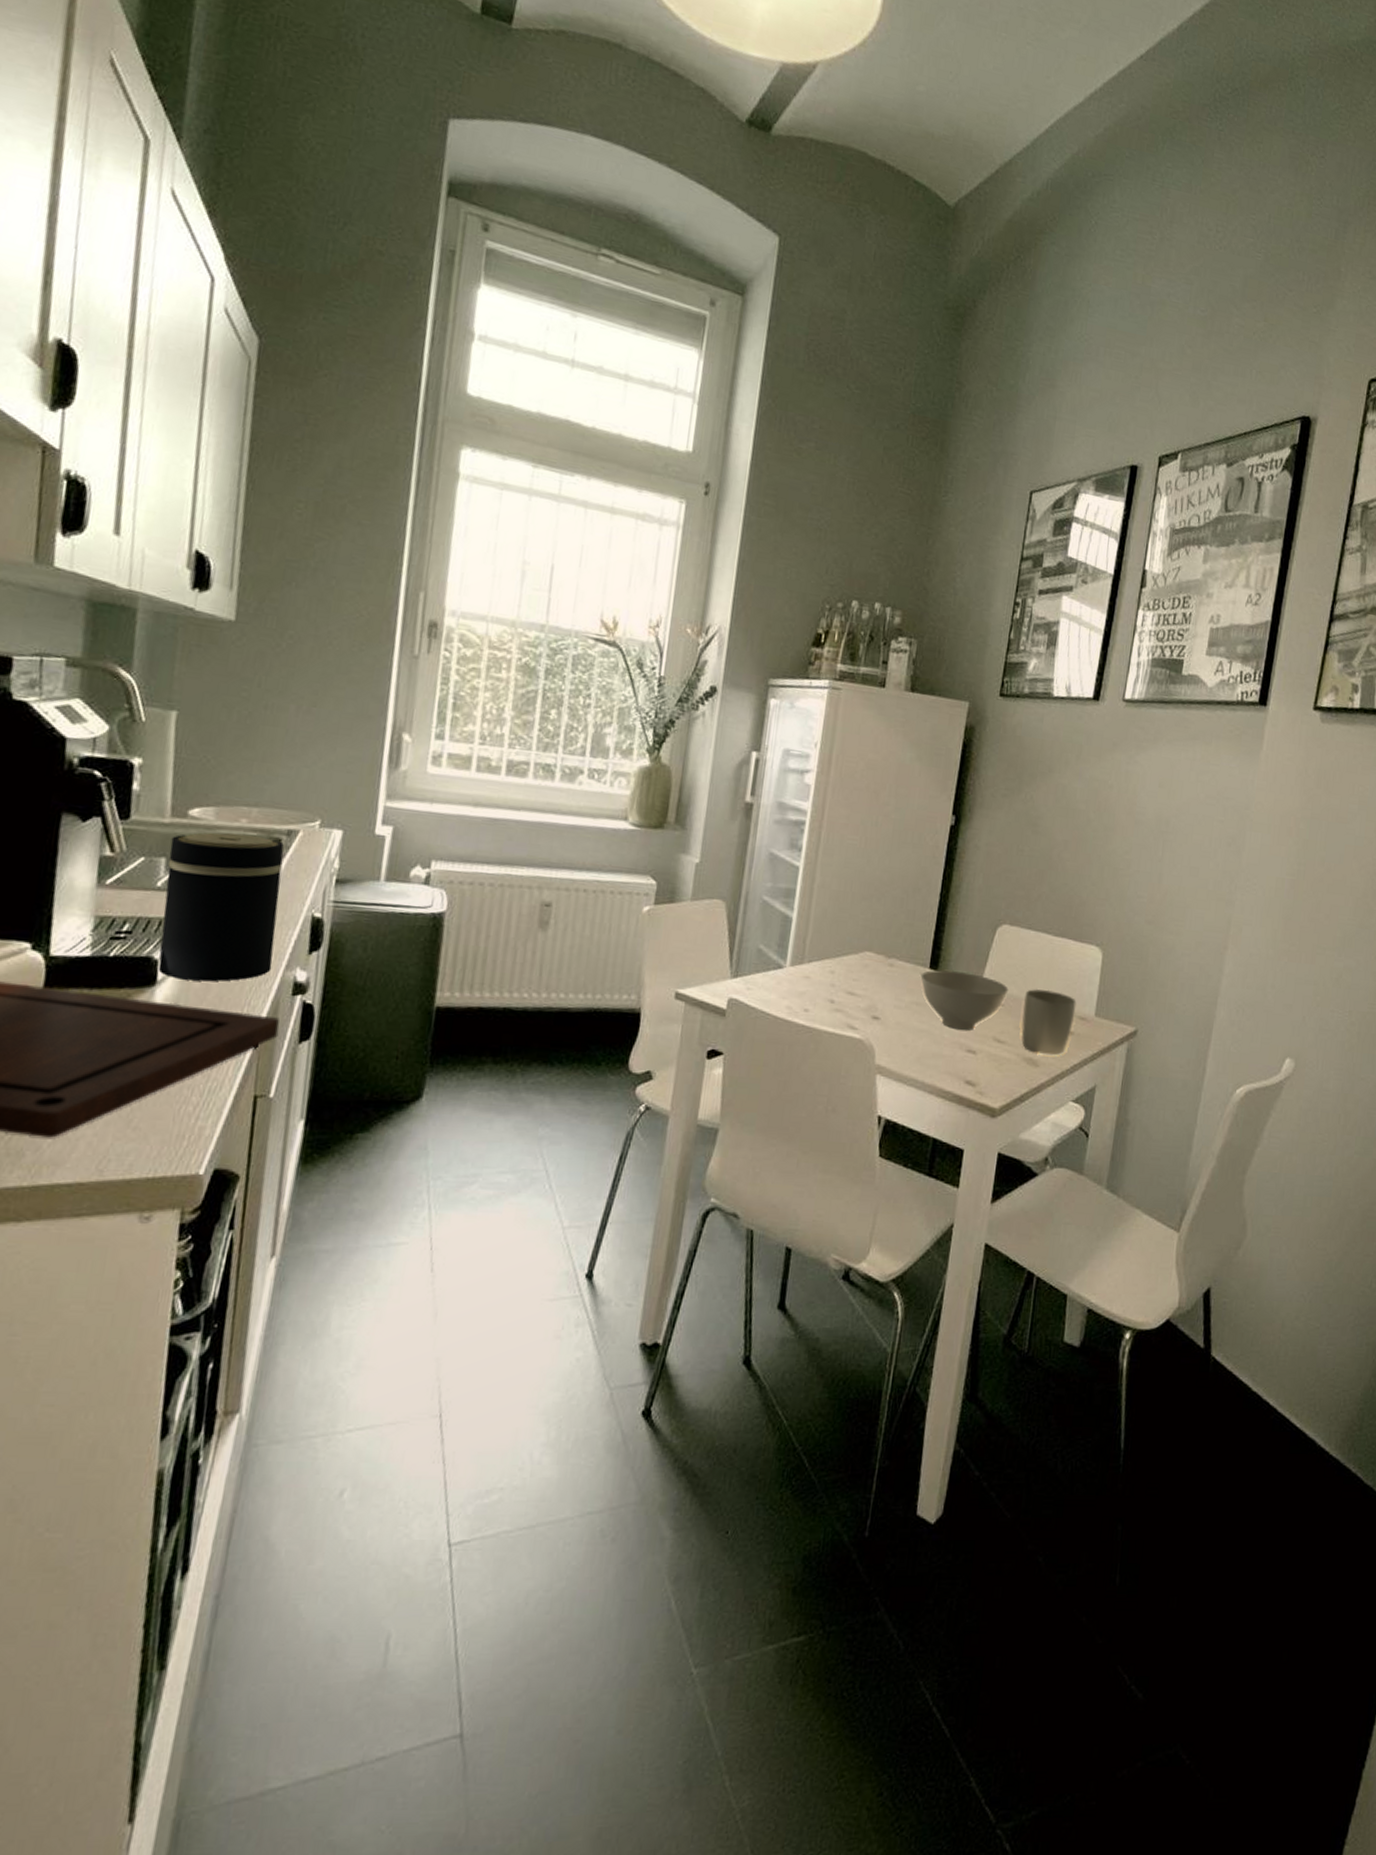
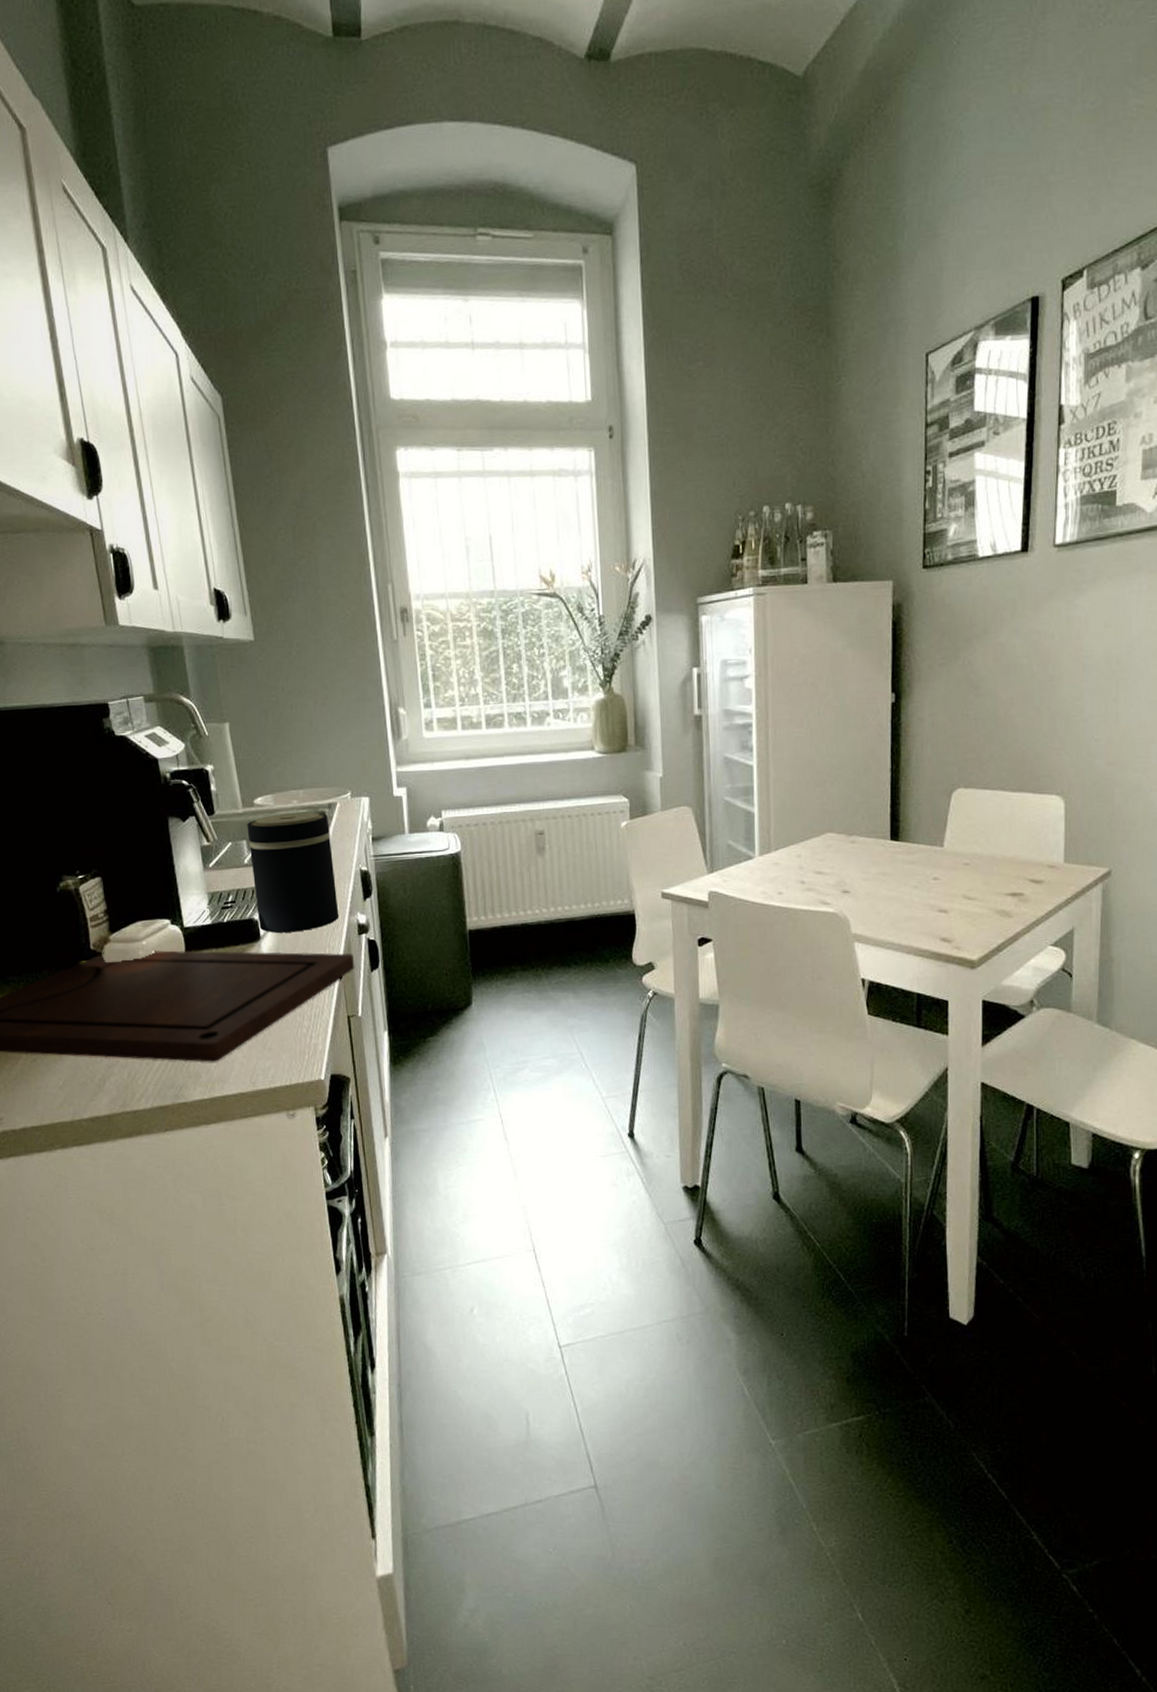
bowl: present [920,970,1009,1030] -> none [883,839,972,892]
mug: present [1021,988,1077,1056] -> none [988,843,1043,906]

